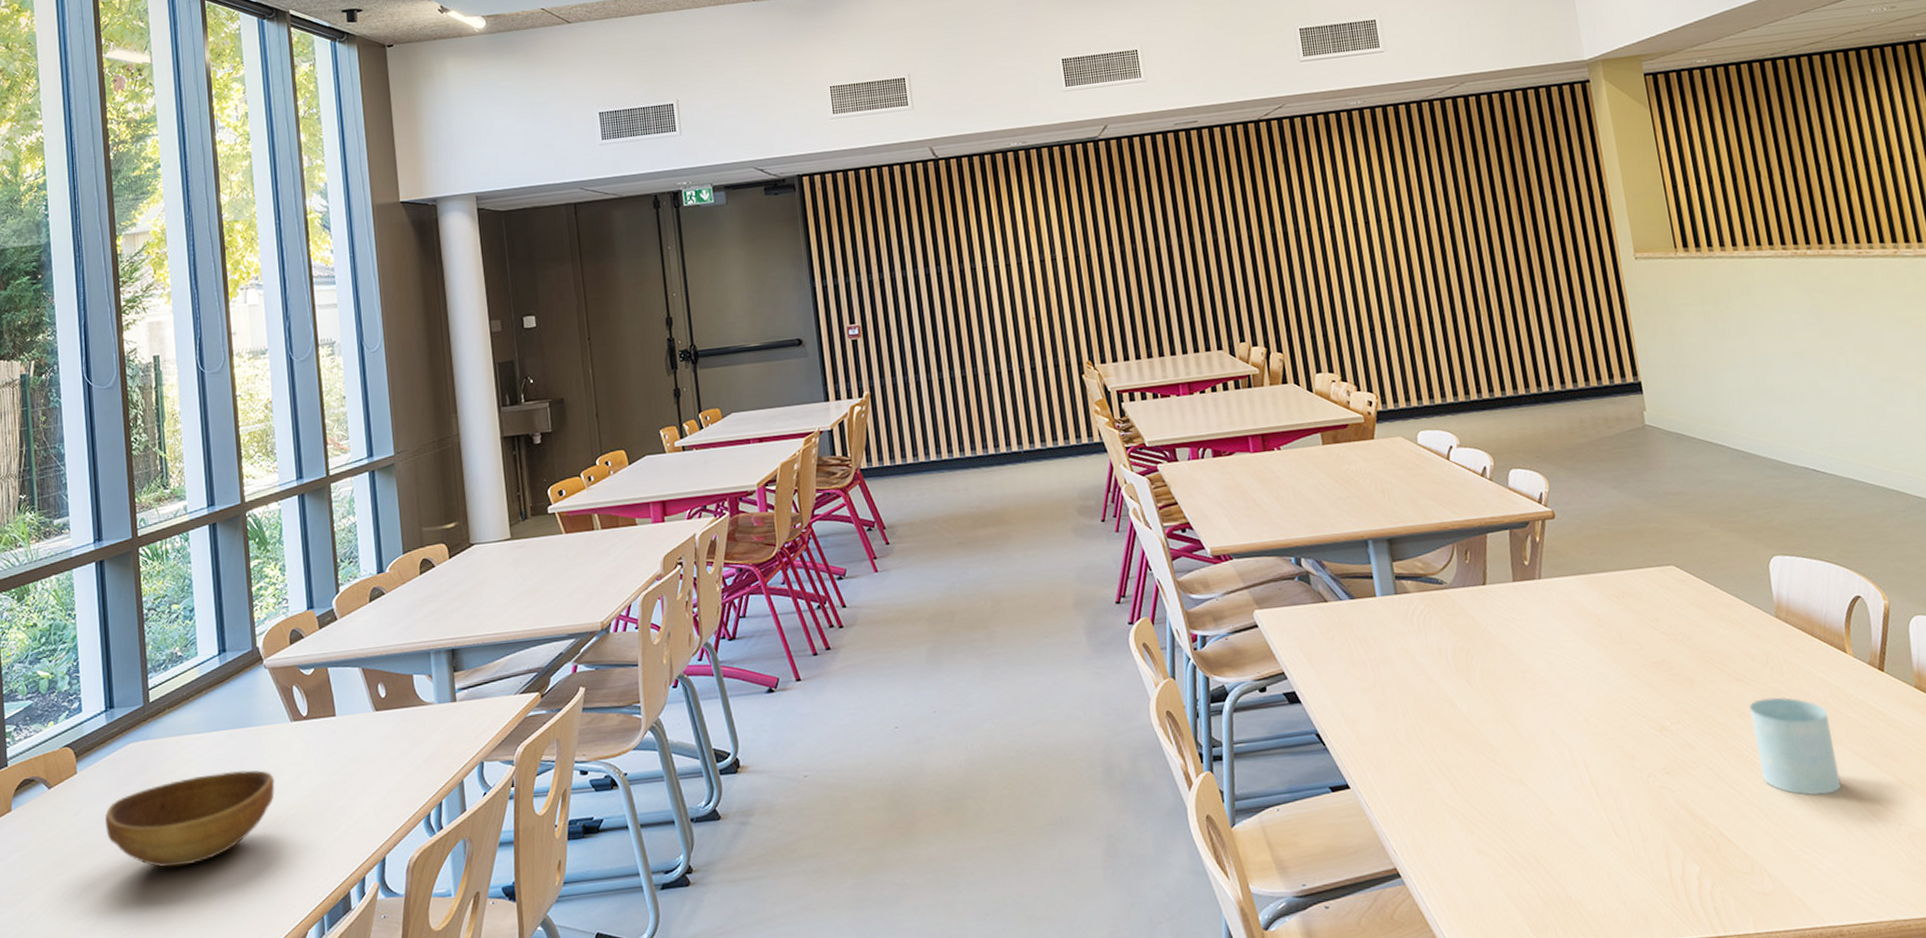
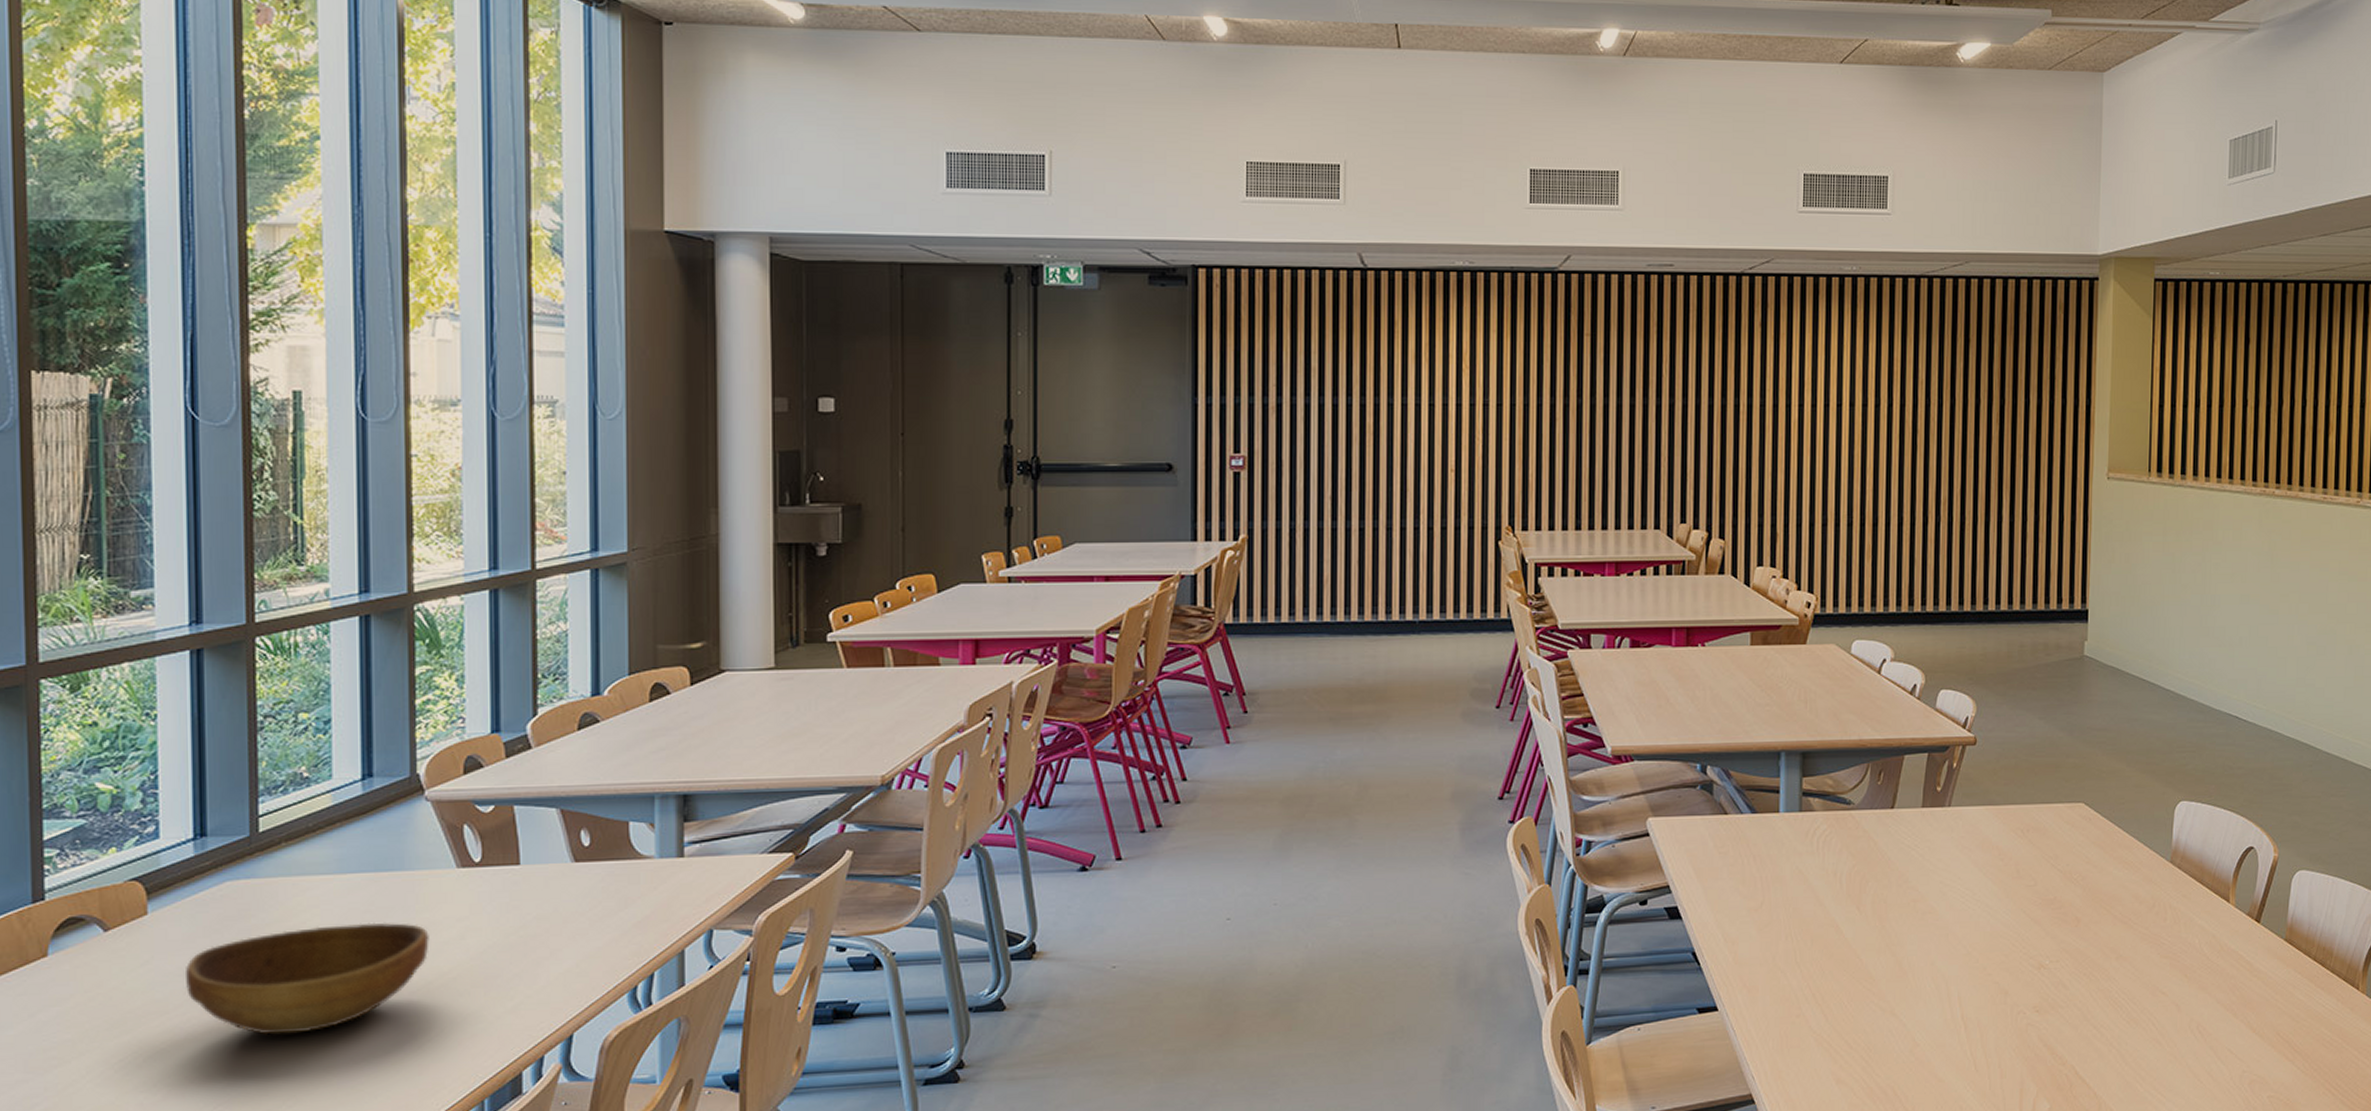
glass: present [1748,697,1842,796] -> none [2126,942,2200,1041]

